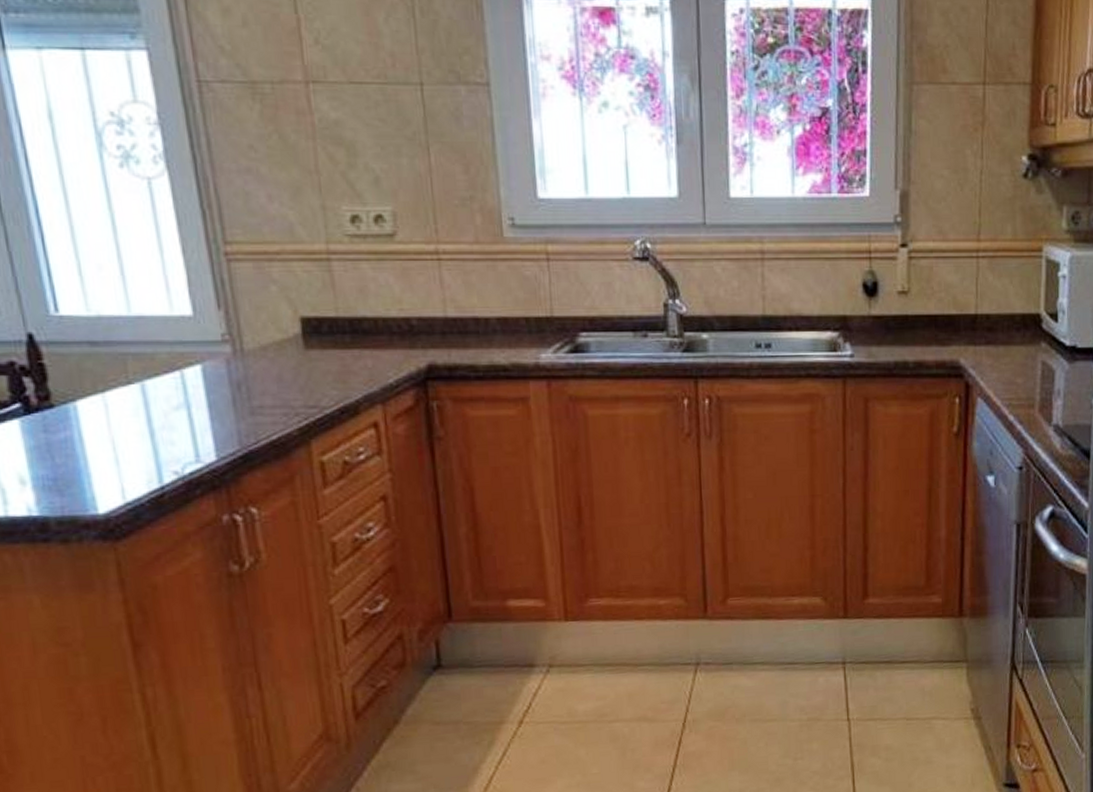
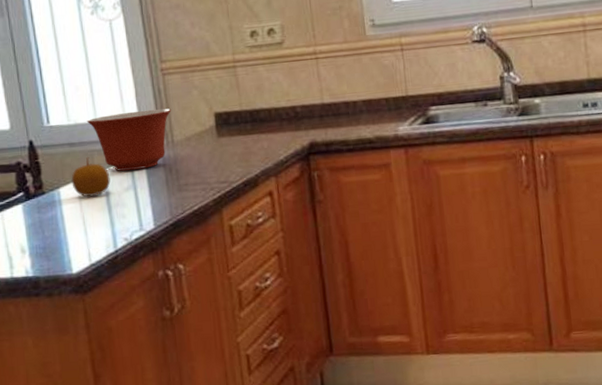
fruit: none [93,362,153,415] -> present [71,157,111,197]
mixing bowl: none [115,305,241,384] -> present [86,108,172,171]

